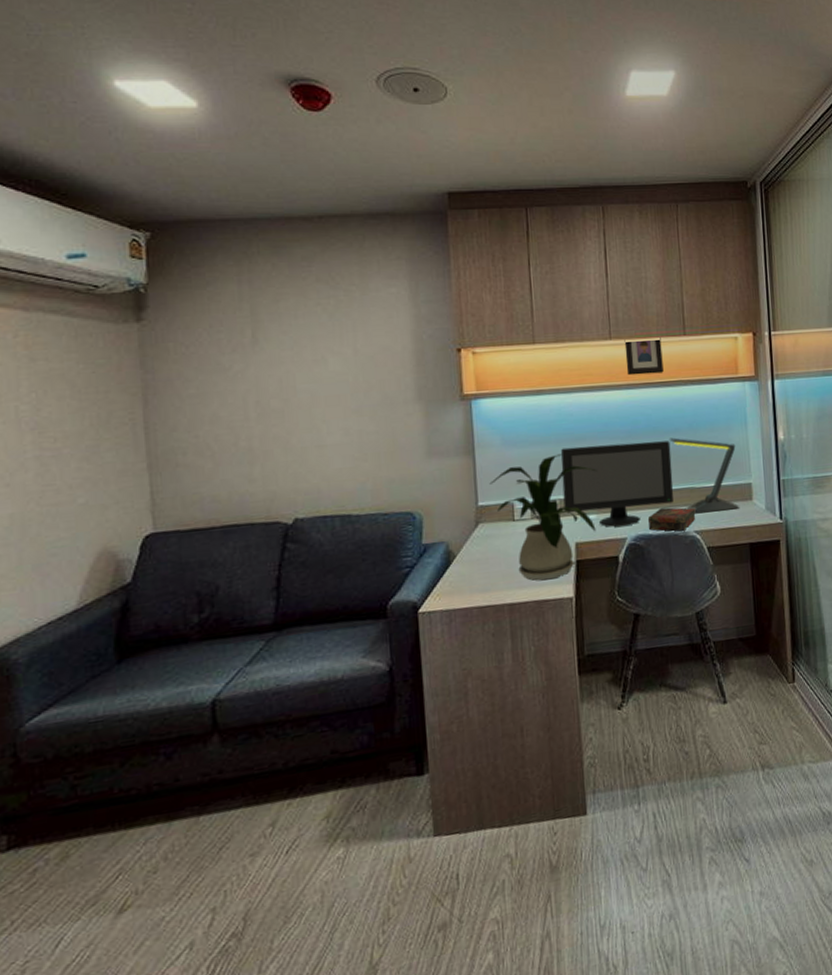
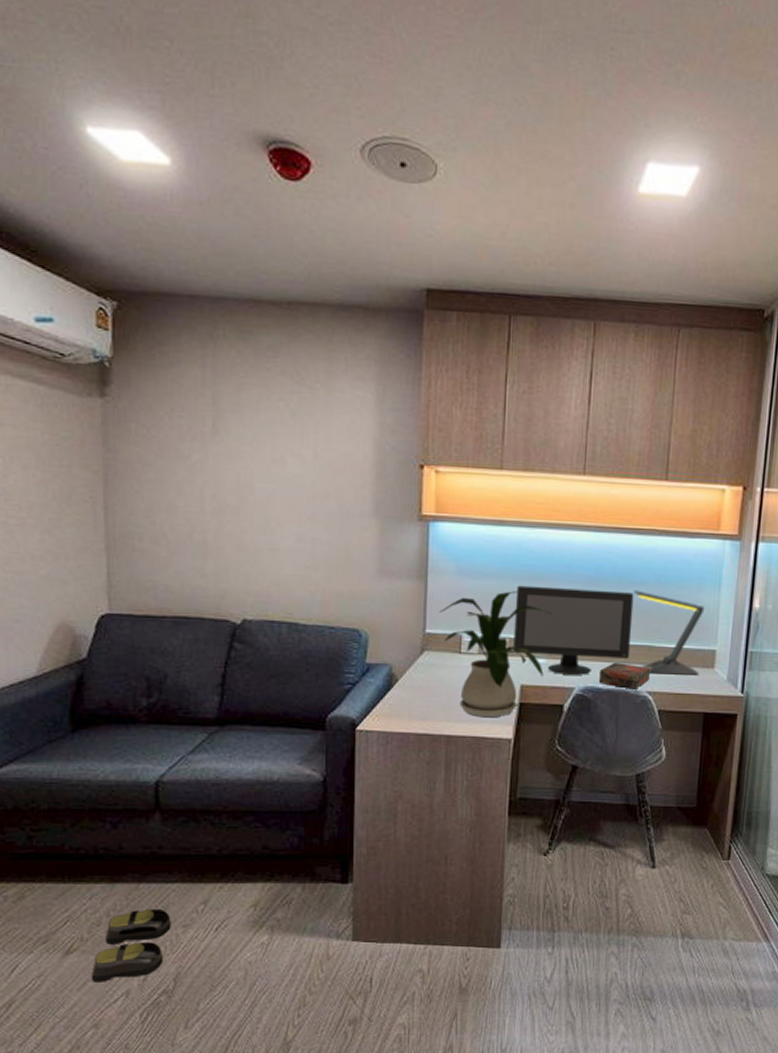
slippers: none [148,840,237,940] -> present [91,908,171,982]
picture frame: present [624,337,664,376] -> none [597,477,640,519]

